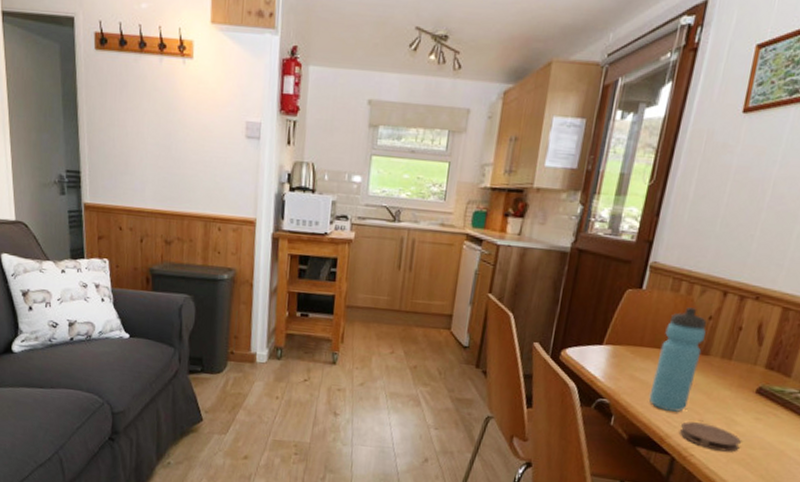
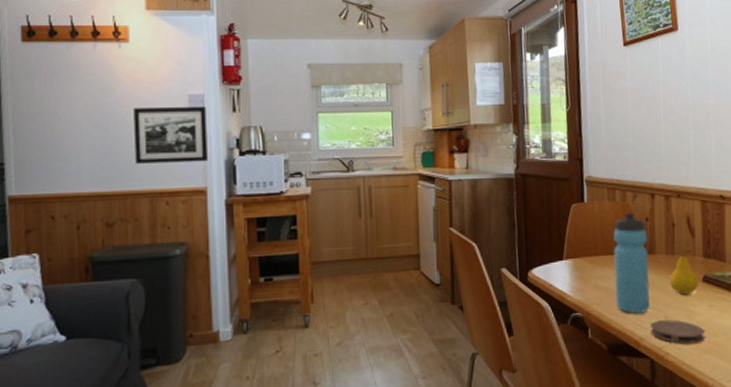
picture frame: none [192,130,262,193] -> present [132,107,209,164]
fruit: none [716,357,753,403] -> present [669,249,699,295]

